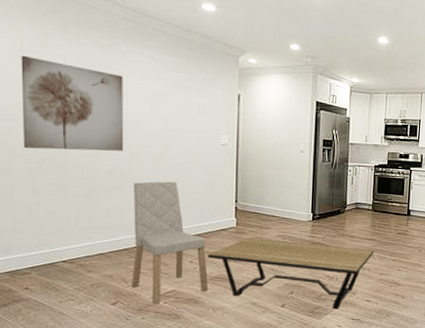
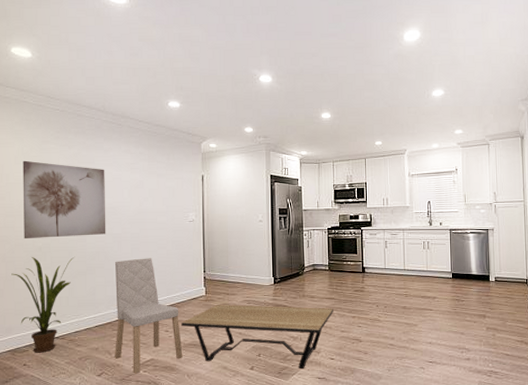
house plant: none [9,170,85,277] -> present [11,257,74,353]

